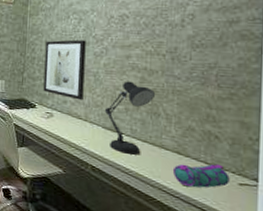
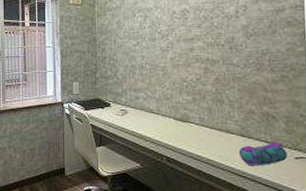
wall art: present [43,39,86,101] -> none [115,36,154,95]
desk lamp: present [104,81,155,155] -> none [174,72,218,142]

